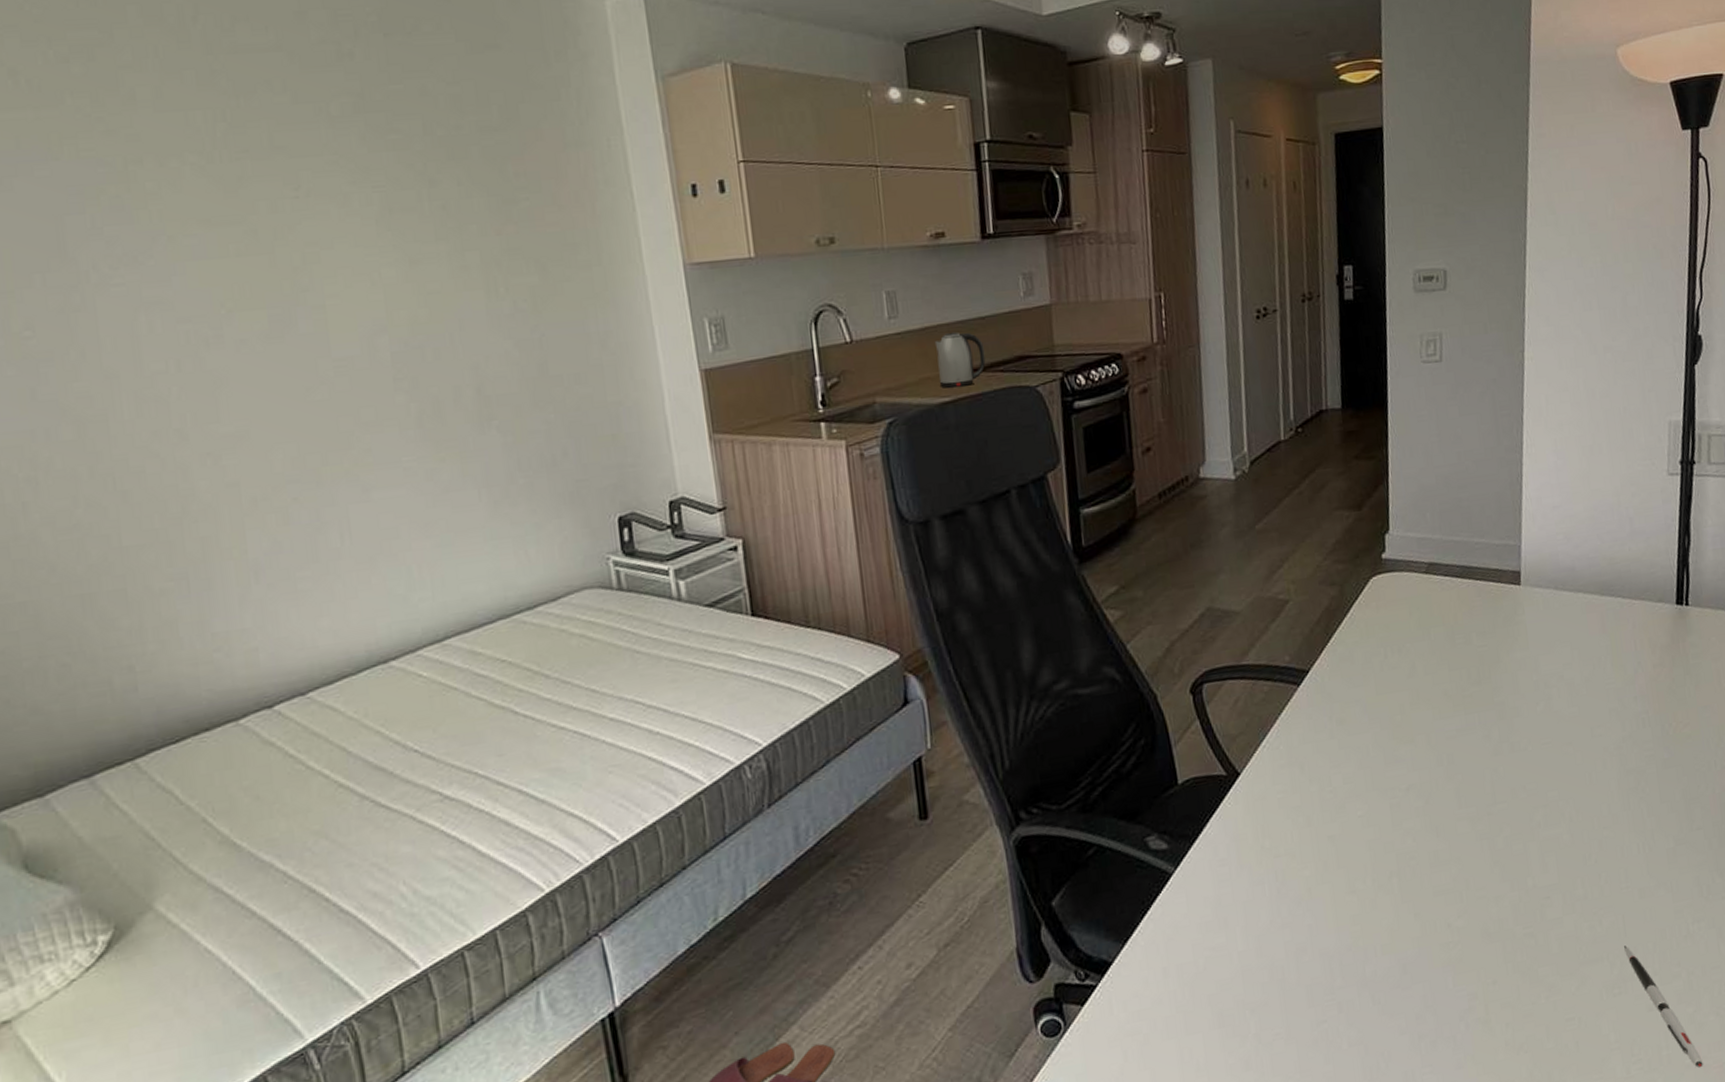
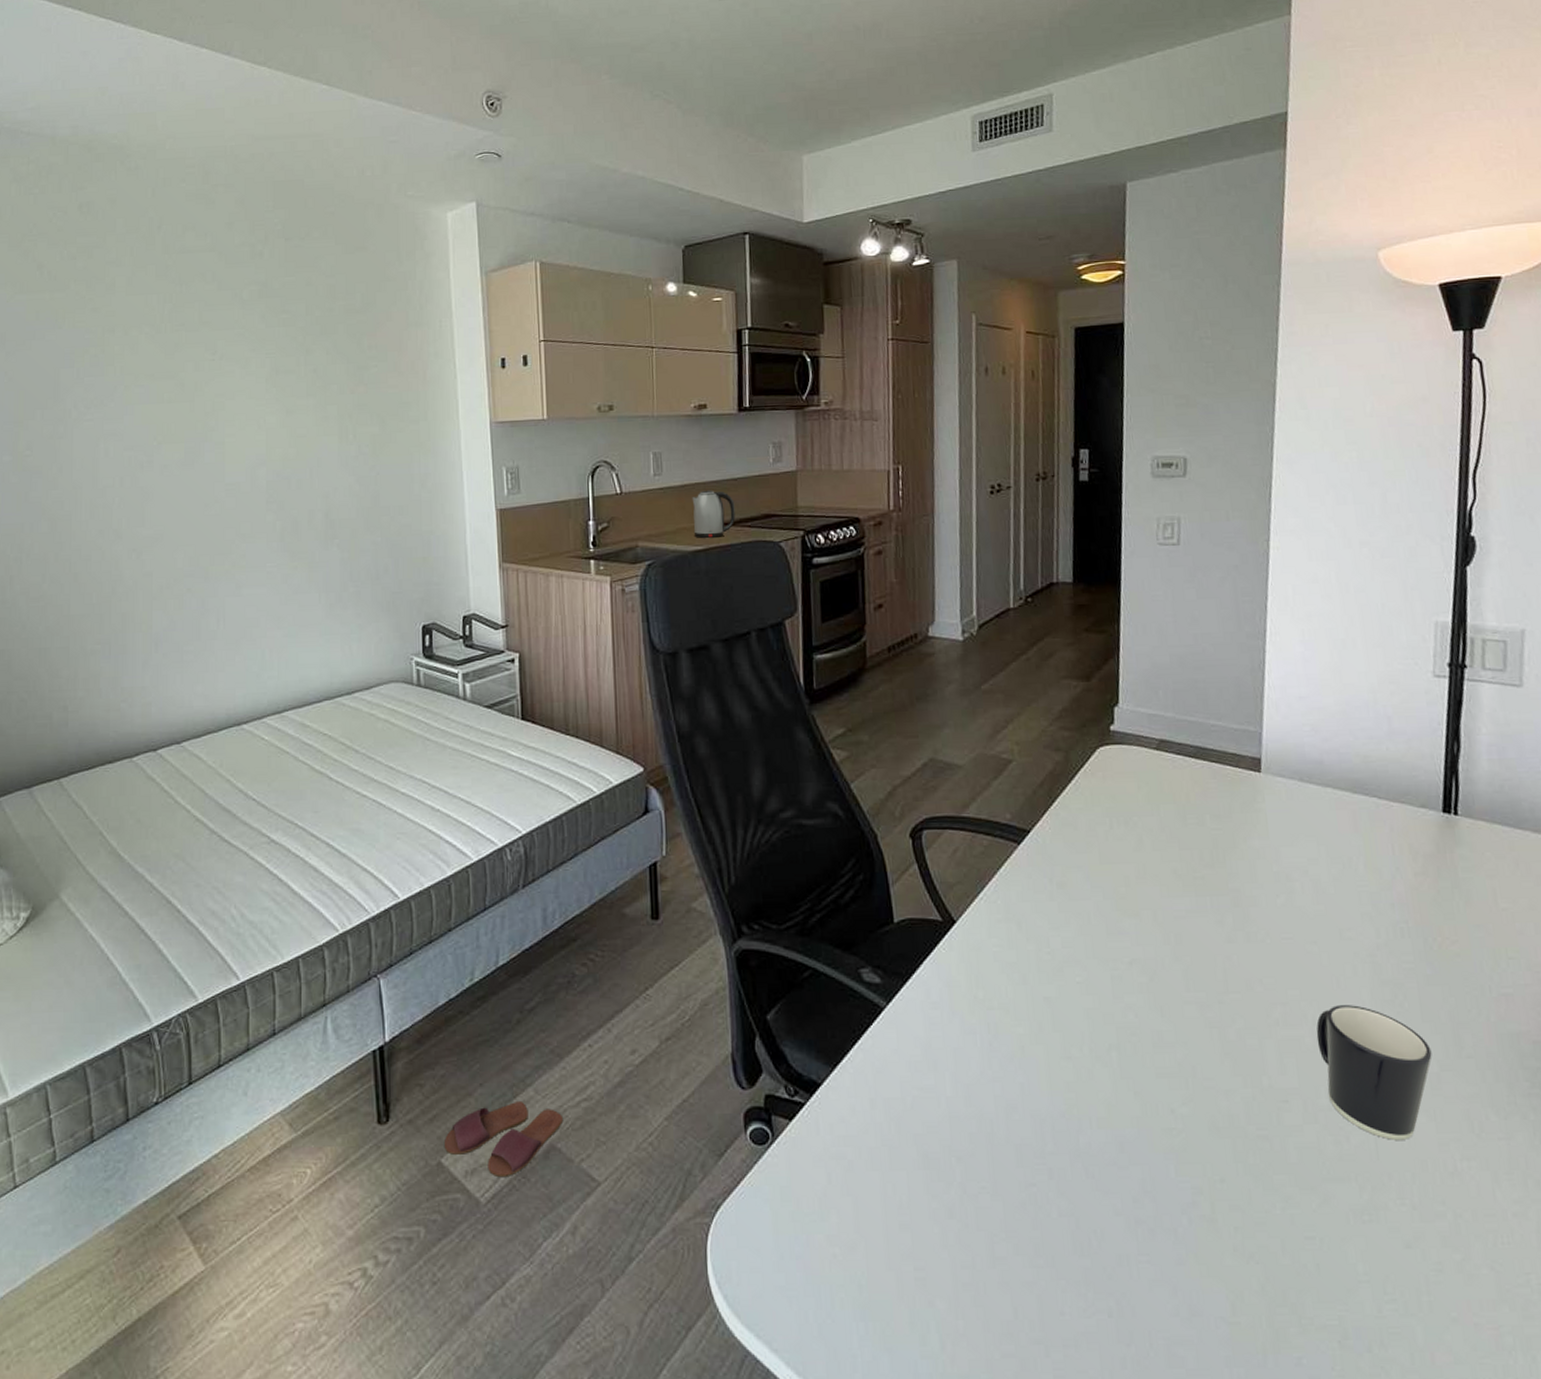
mug: none [1572,797,1669,916] -> present [1316,1005,1432,1140]
pen: present [1624,945,1704,1068] -> none [1376,1170,1475,1324]

